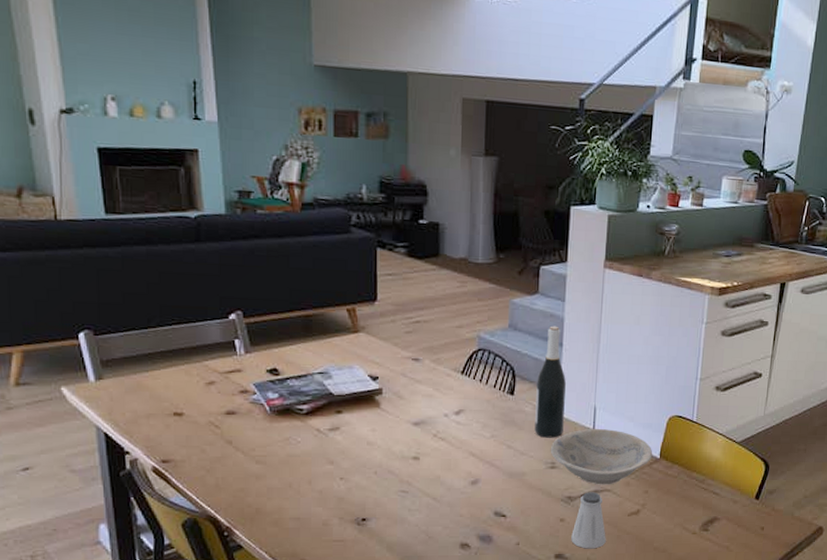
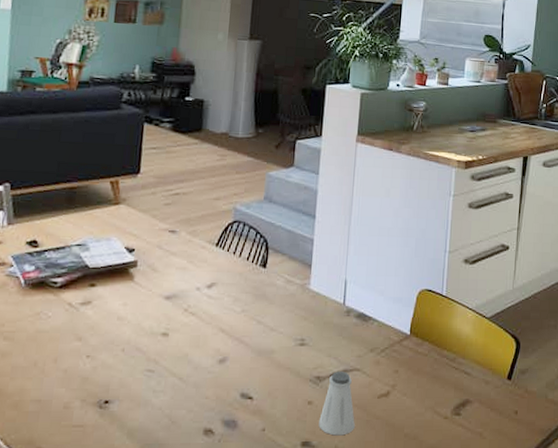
wine bottle: present [534,325,567,438] -> none [285,198,319,313]
bowl: present [550,429,653,485] -> none [300,303,403,364]

